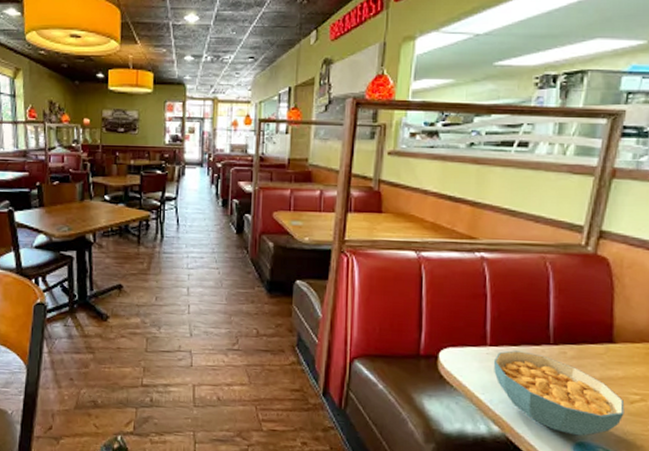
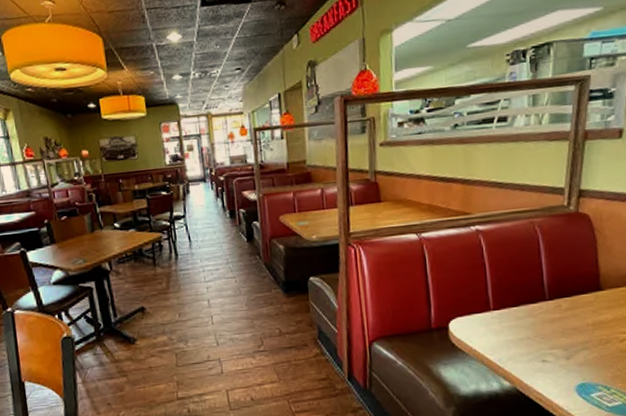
cereal bowl: present [494,350,625,436] -> none [499,310,617,378]

